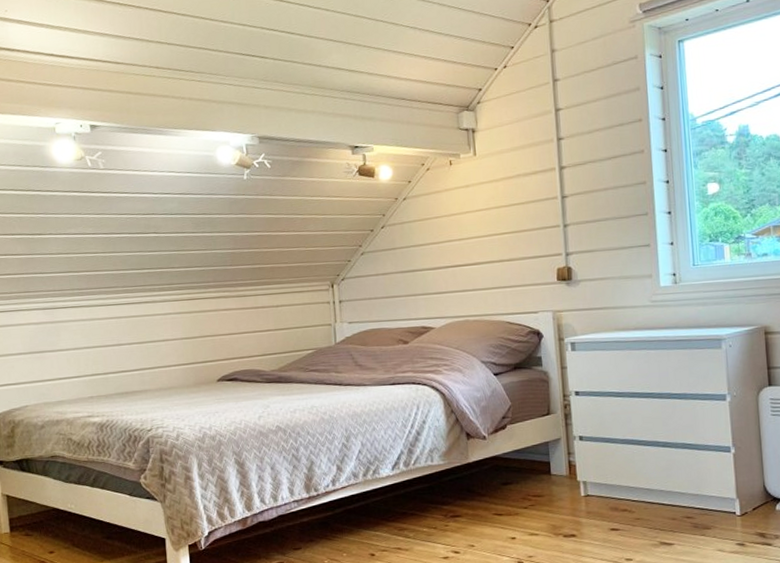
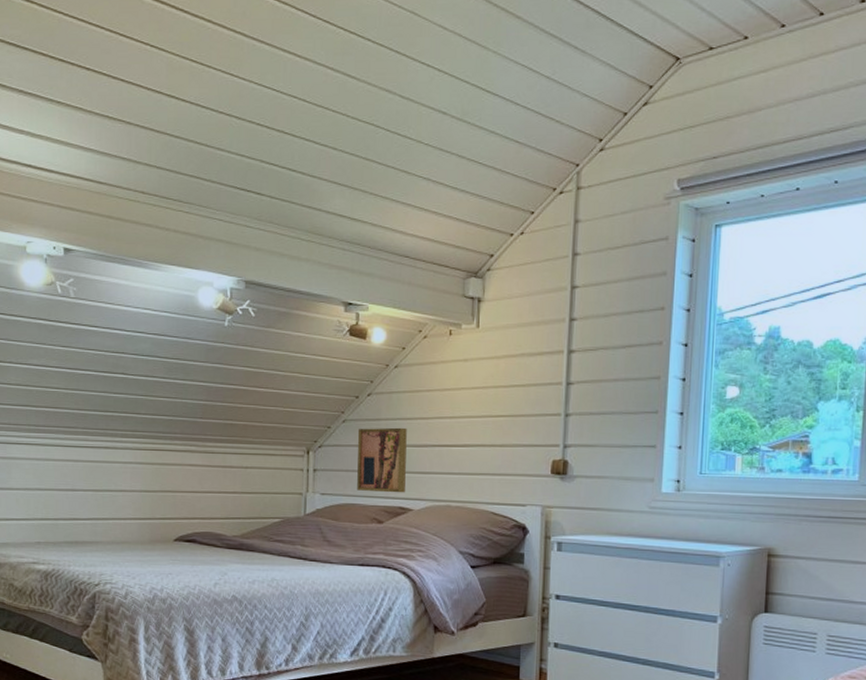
wall art: none [377,253,426,316] -> present [357,427,407,493]

